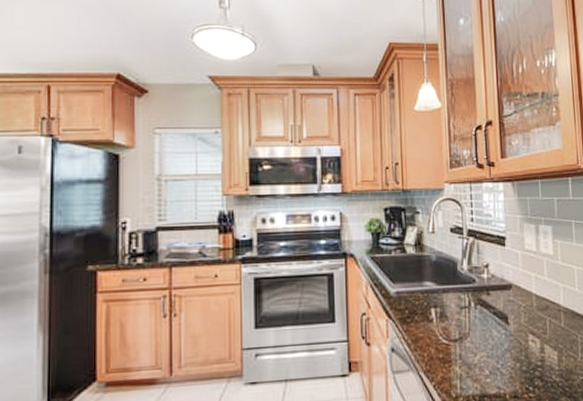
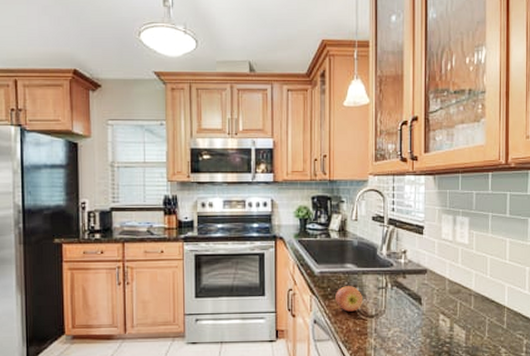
apple: none [414,306,444,336] -> present [335,286,362,312]

